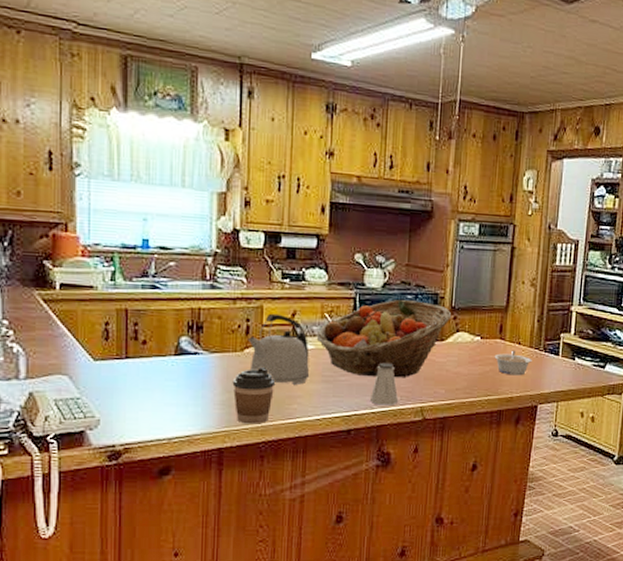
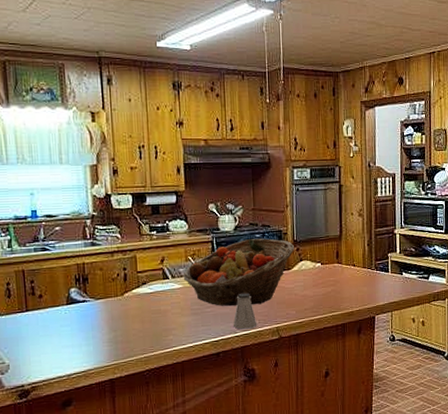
coffee cup: present [232,366,274,424] -> none [116,306,152,357]
kettle: present [247,313,310,385] -> none [126,261,181,319]
legume: present [494,350,532,376] -> none [334,271,367,293]

